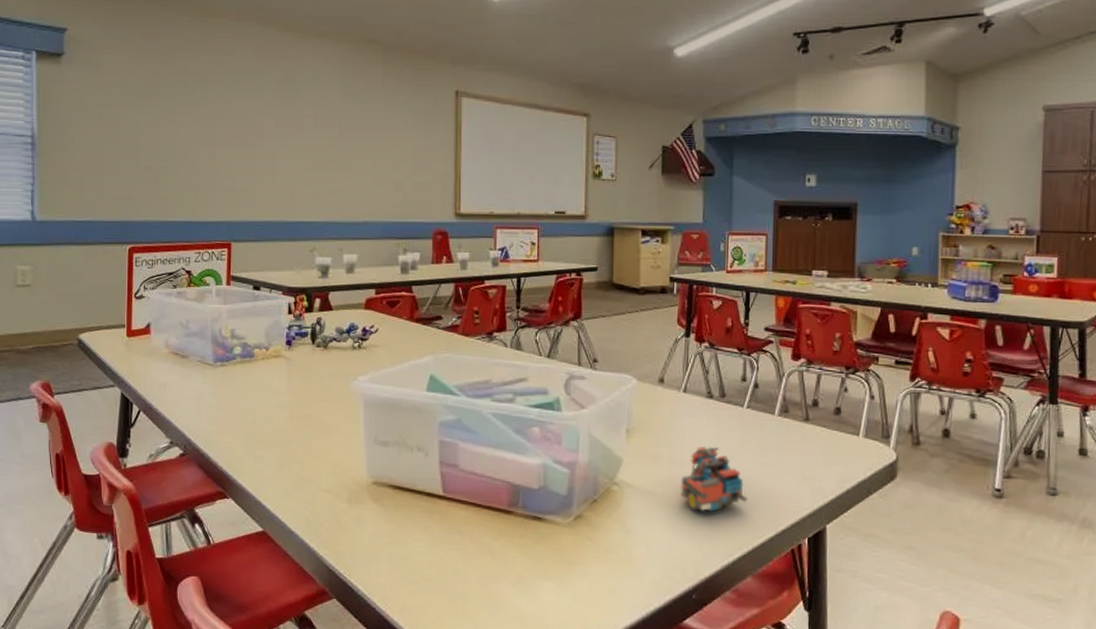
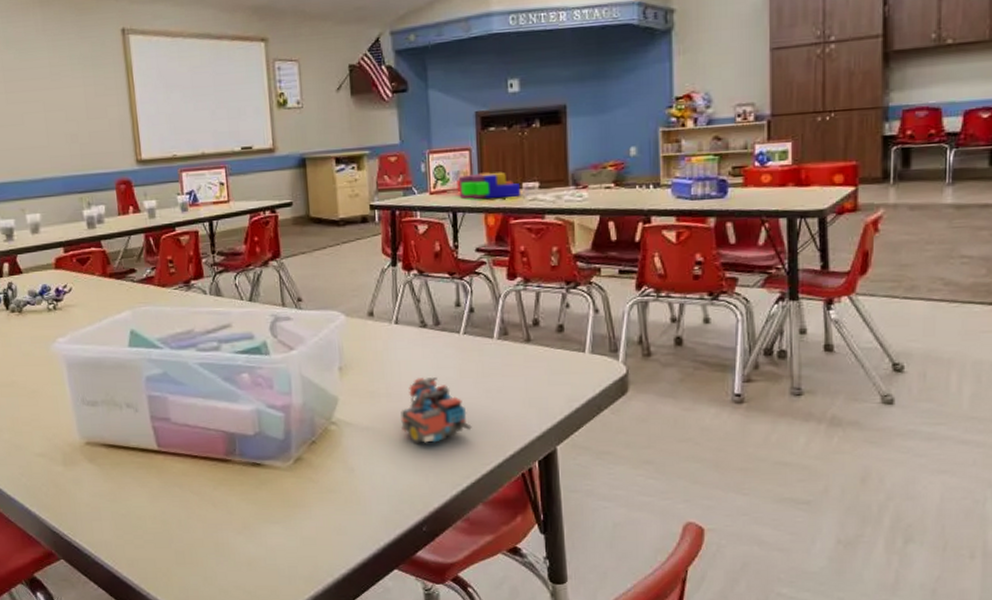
toy blocks: none [752,257,811,282] -> present [457,171,521,200]

